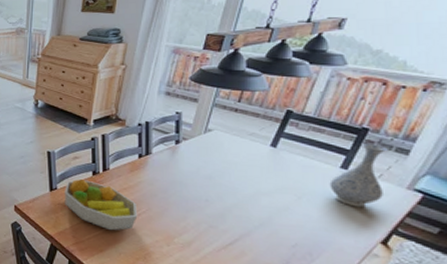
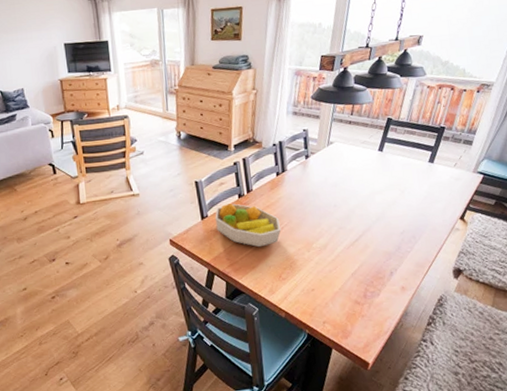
vase: present [329,142,390,208] -> none [422,138,460,193]

